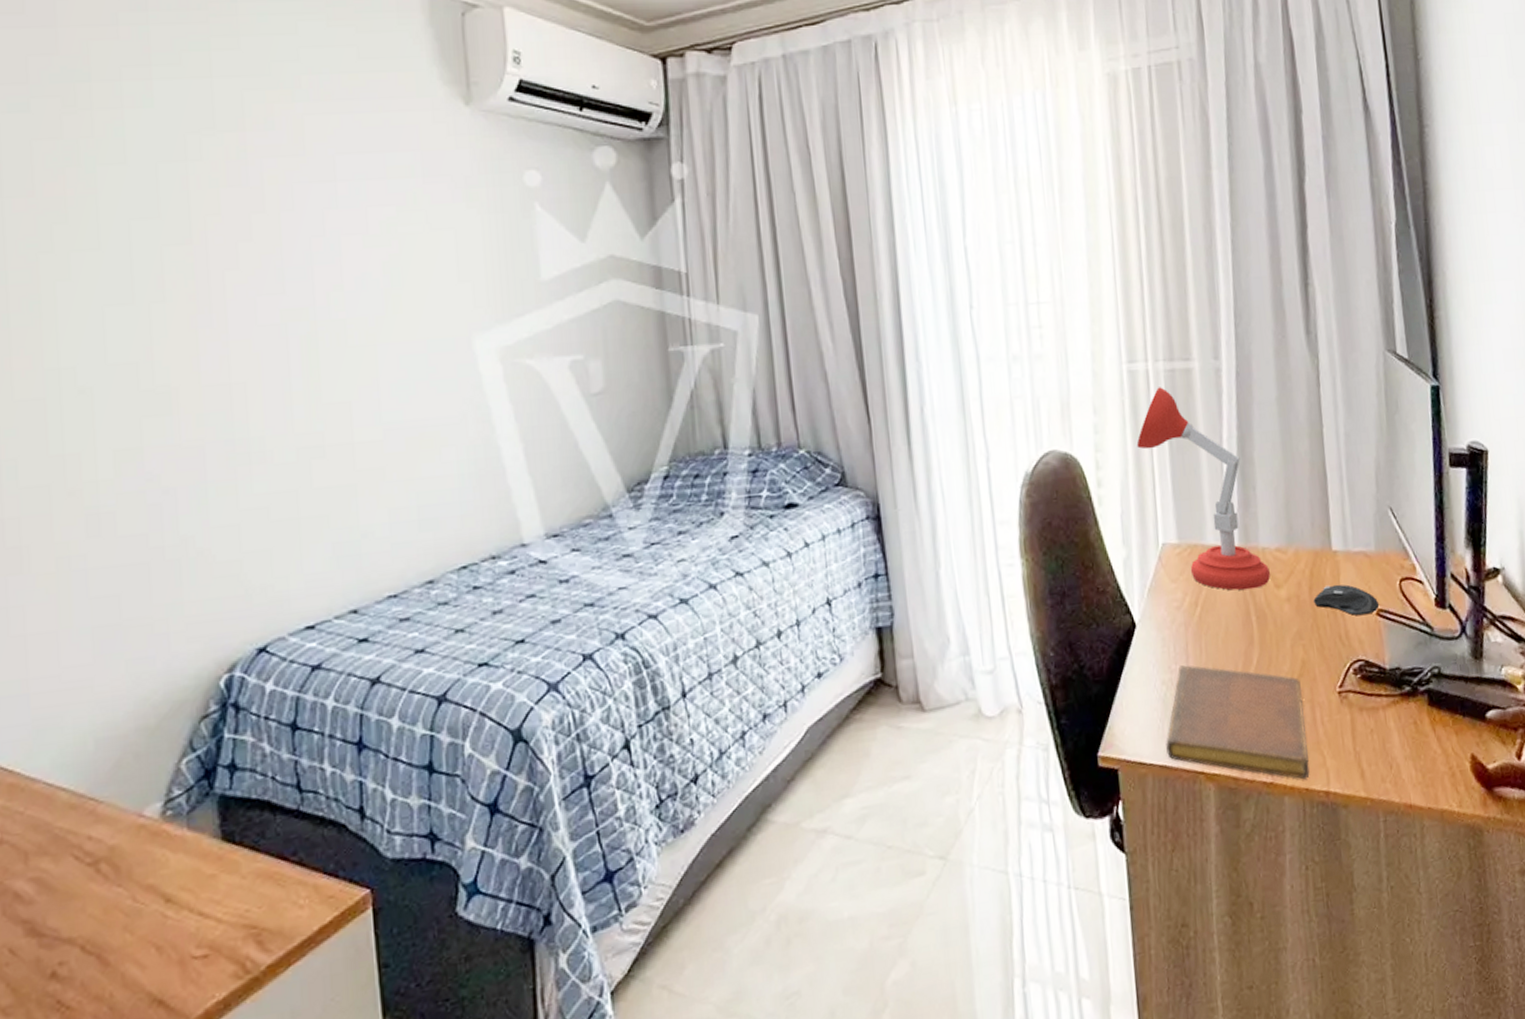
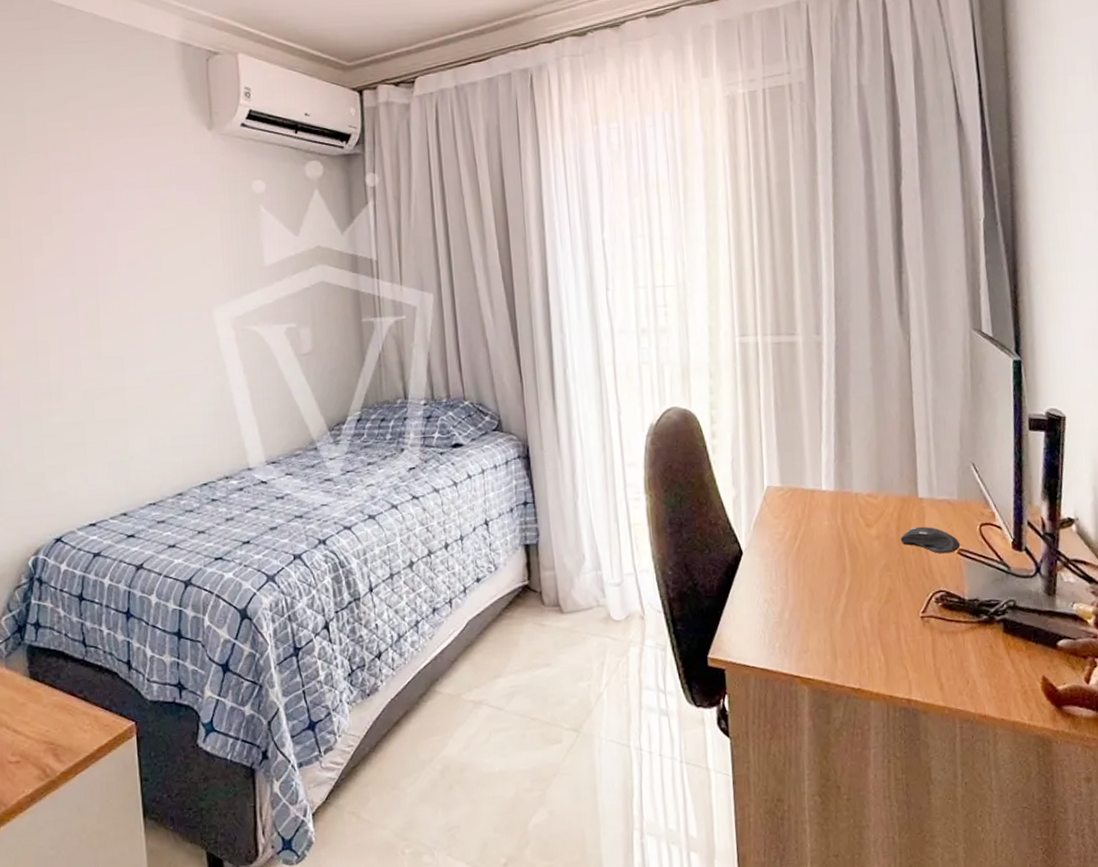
desk lamp: present [1136,387,1270,591] -> none [746,357,862,528]
notebook: present [1166,665,1310,780] -> none [767,587,894,688]

